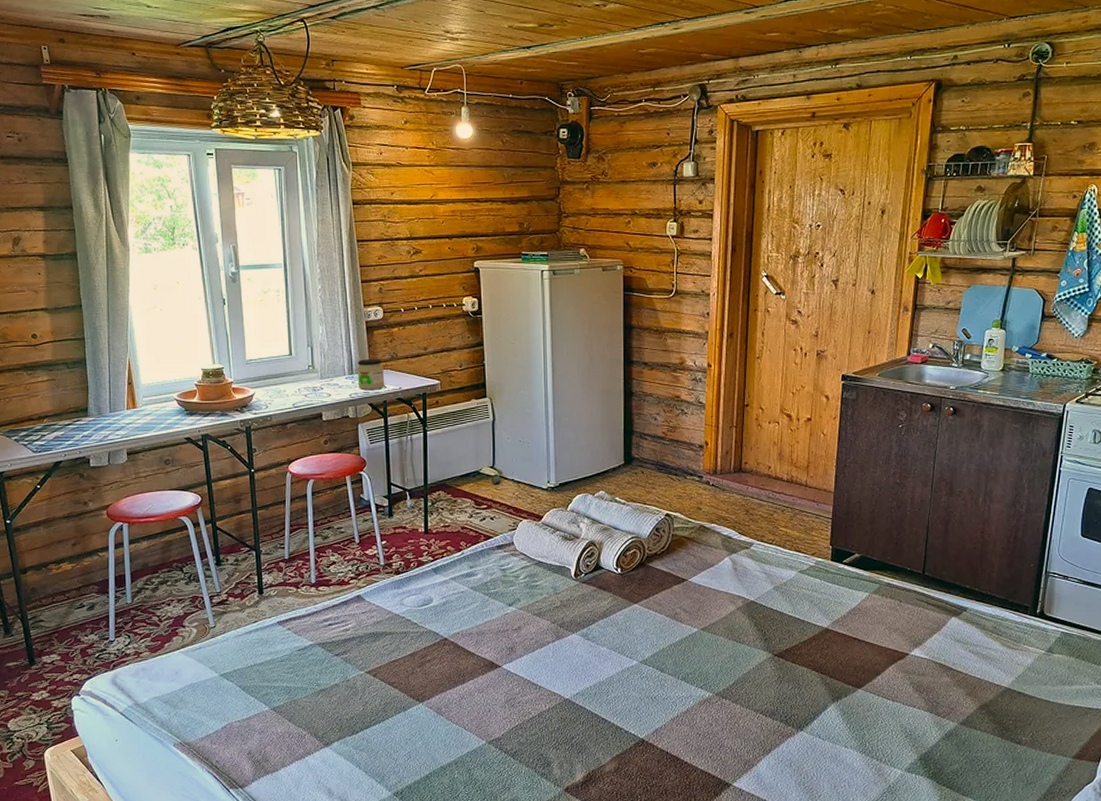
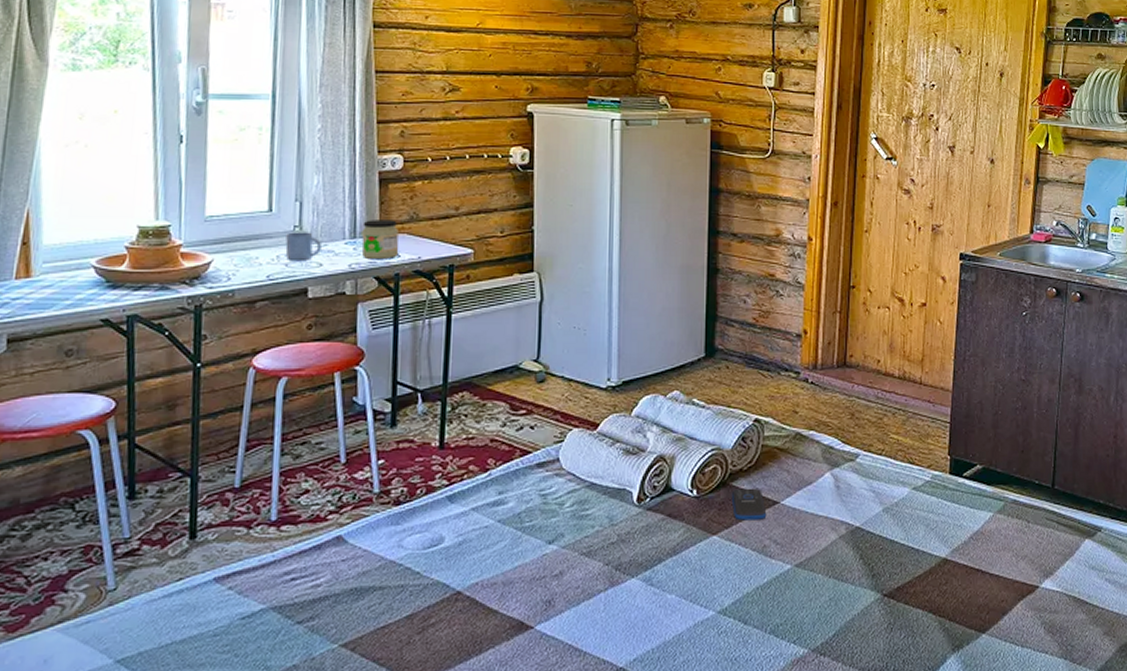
mug: none [303,370,329,393] -> present [285,232,321,262]
mobile phone: none [648,568,677,593] -> present [731,488,767,521]

